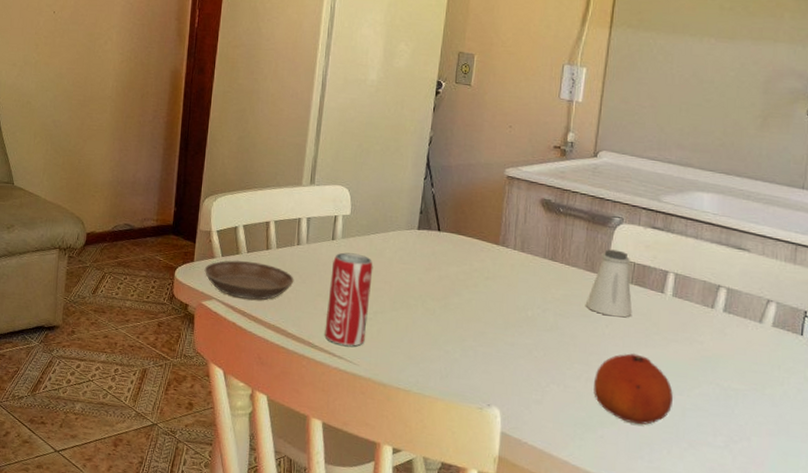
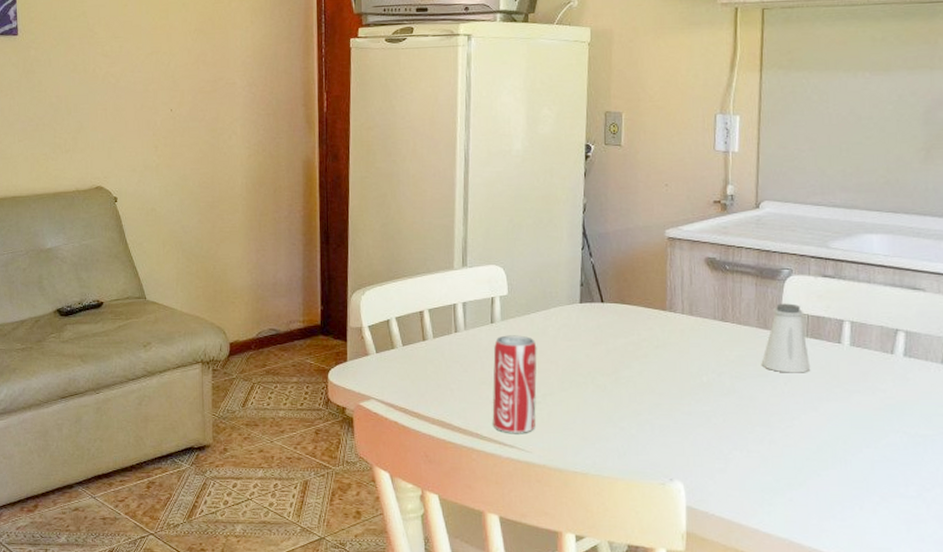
saucer: present [204,260,294,300] -> none [359,354,455,396]
fruit: present [594,353,673,425] -> none [778,410,860,483]

